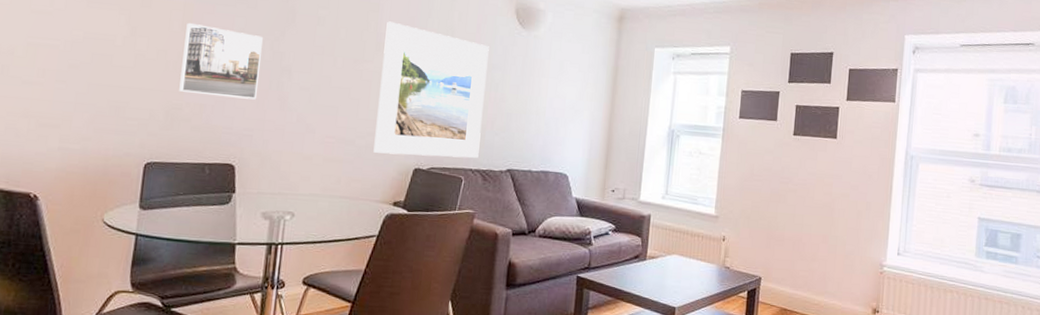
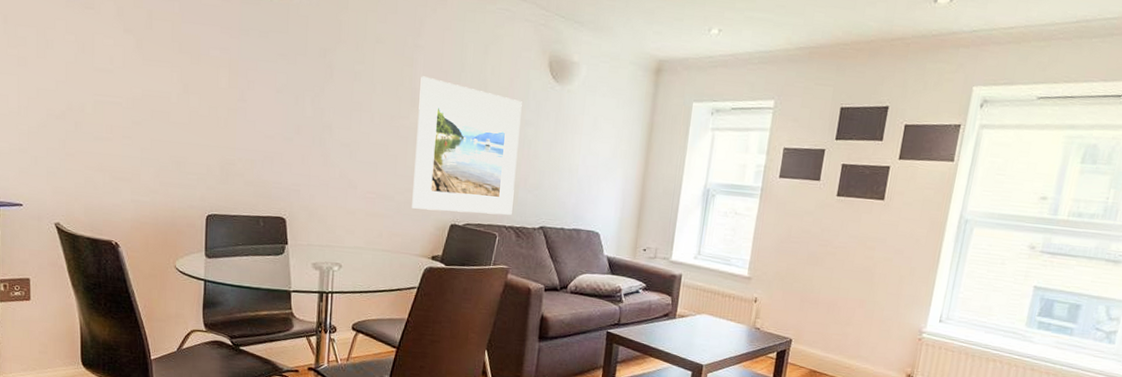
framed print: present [179,22,263,100] -> none [231,79,304,156]

